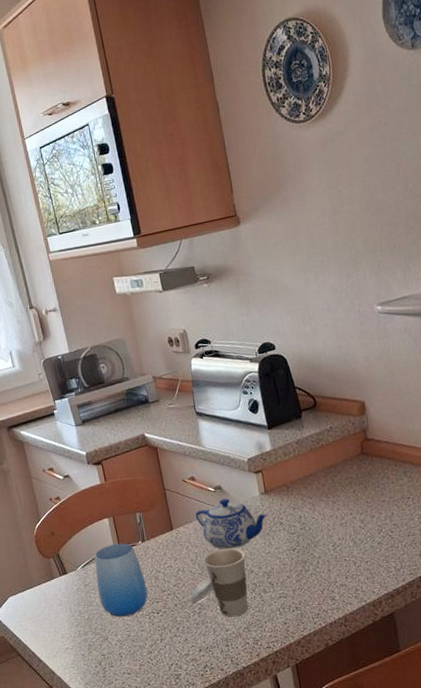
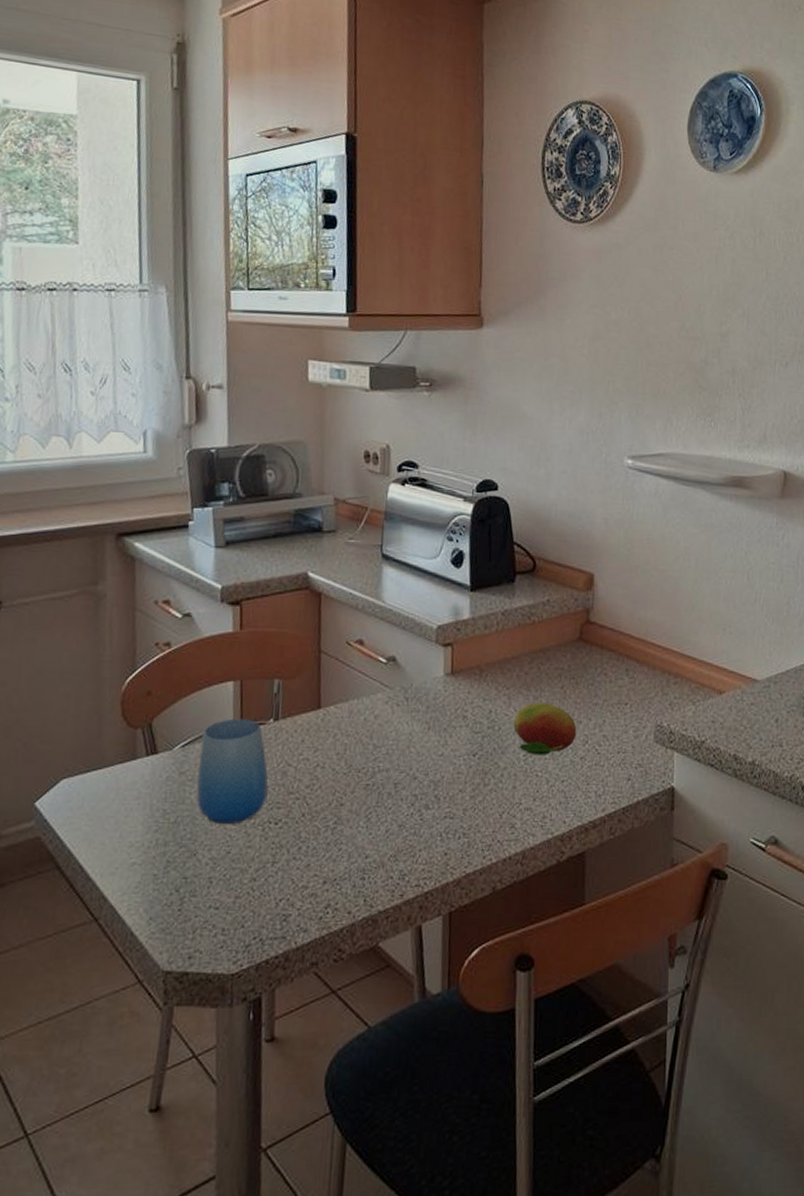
cup: present [190,548,248,617] -> none [324,743,411,839]
teapot: present [195,498,268,549] -> none [354,675,449,743]
fruit: none [319,505,372,545] -> present [513,703,577,755]

